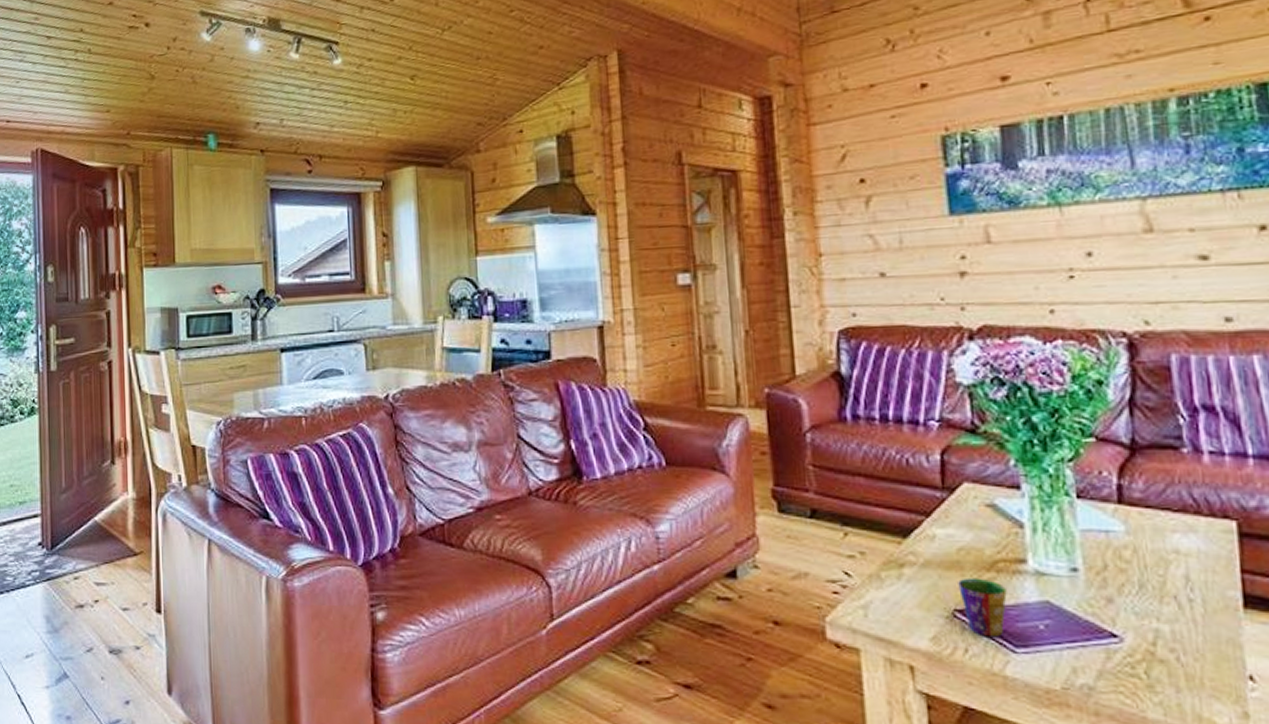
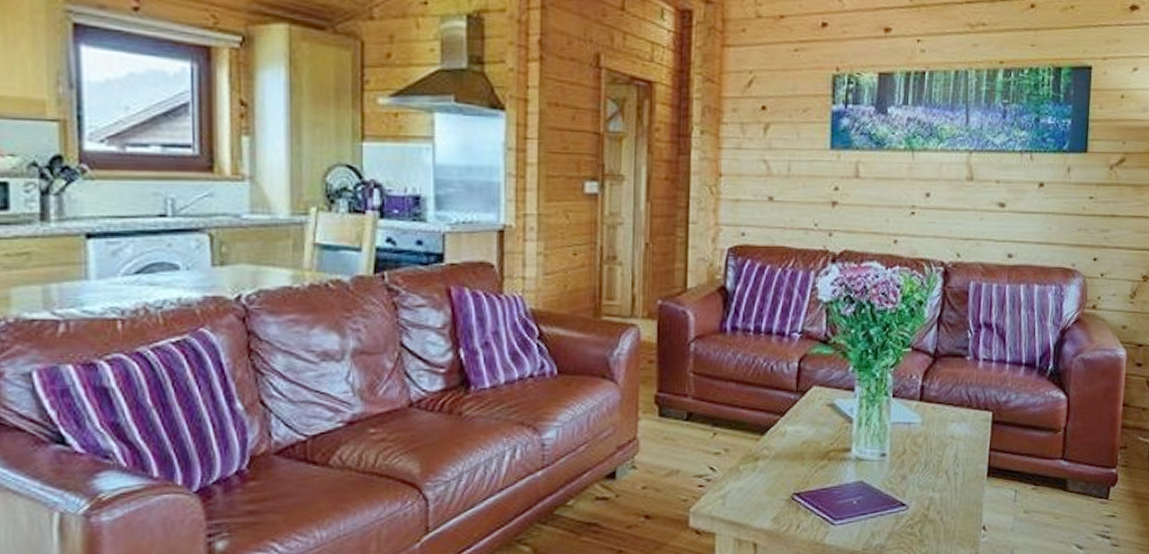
cup: present [958,577,1007,637] -> none [798,466,834,514]

